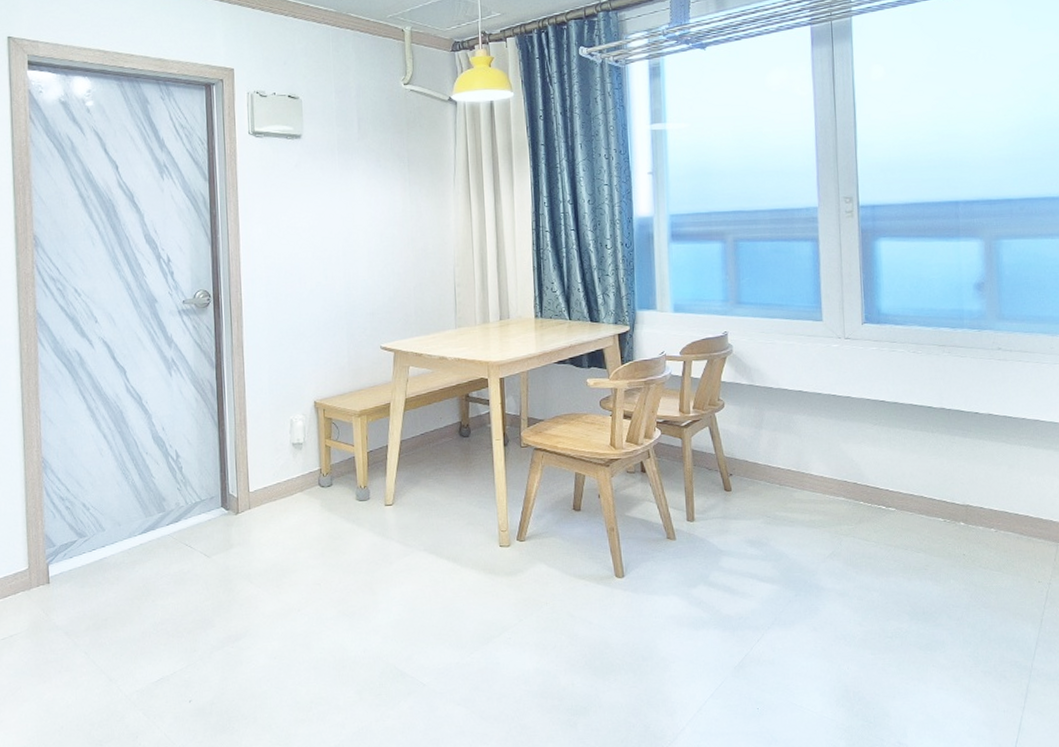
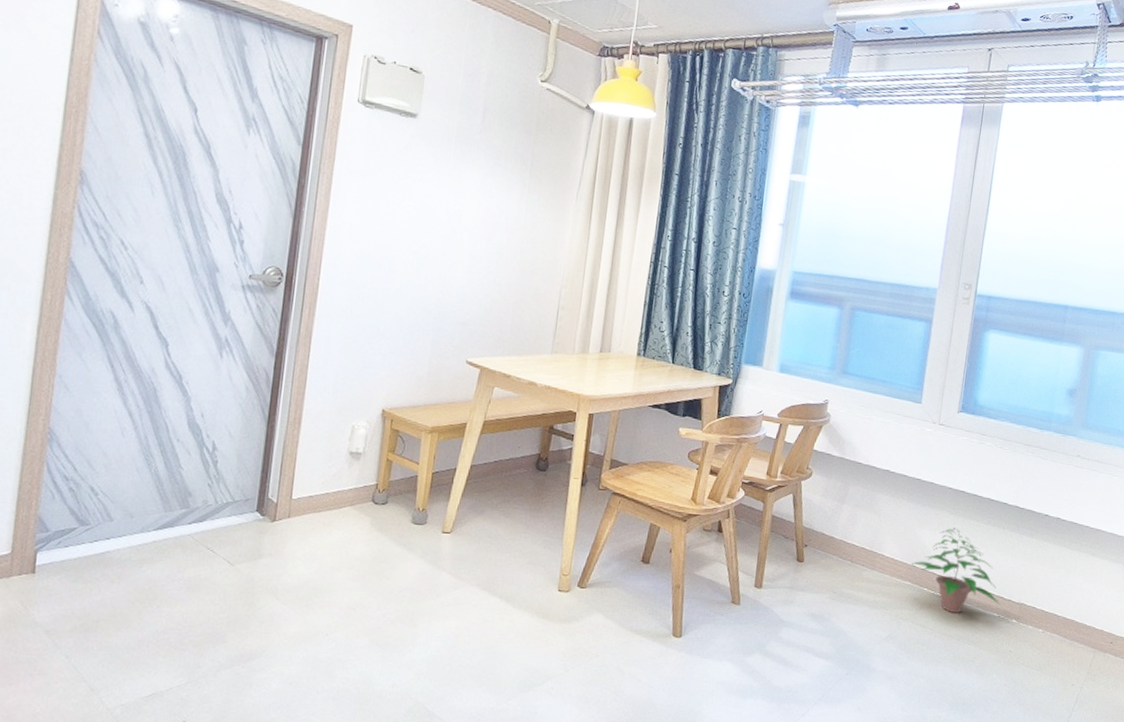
potted plant: none [843,438,943,524] -> present [912,527,1000,614]

